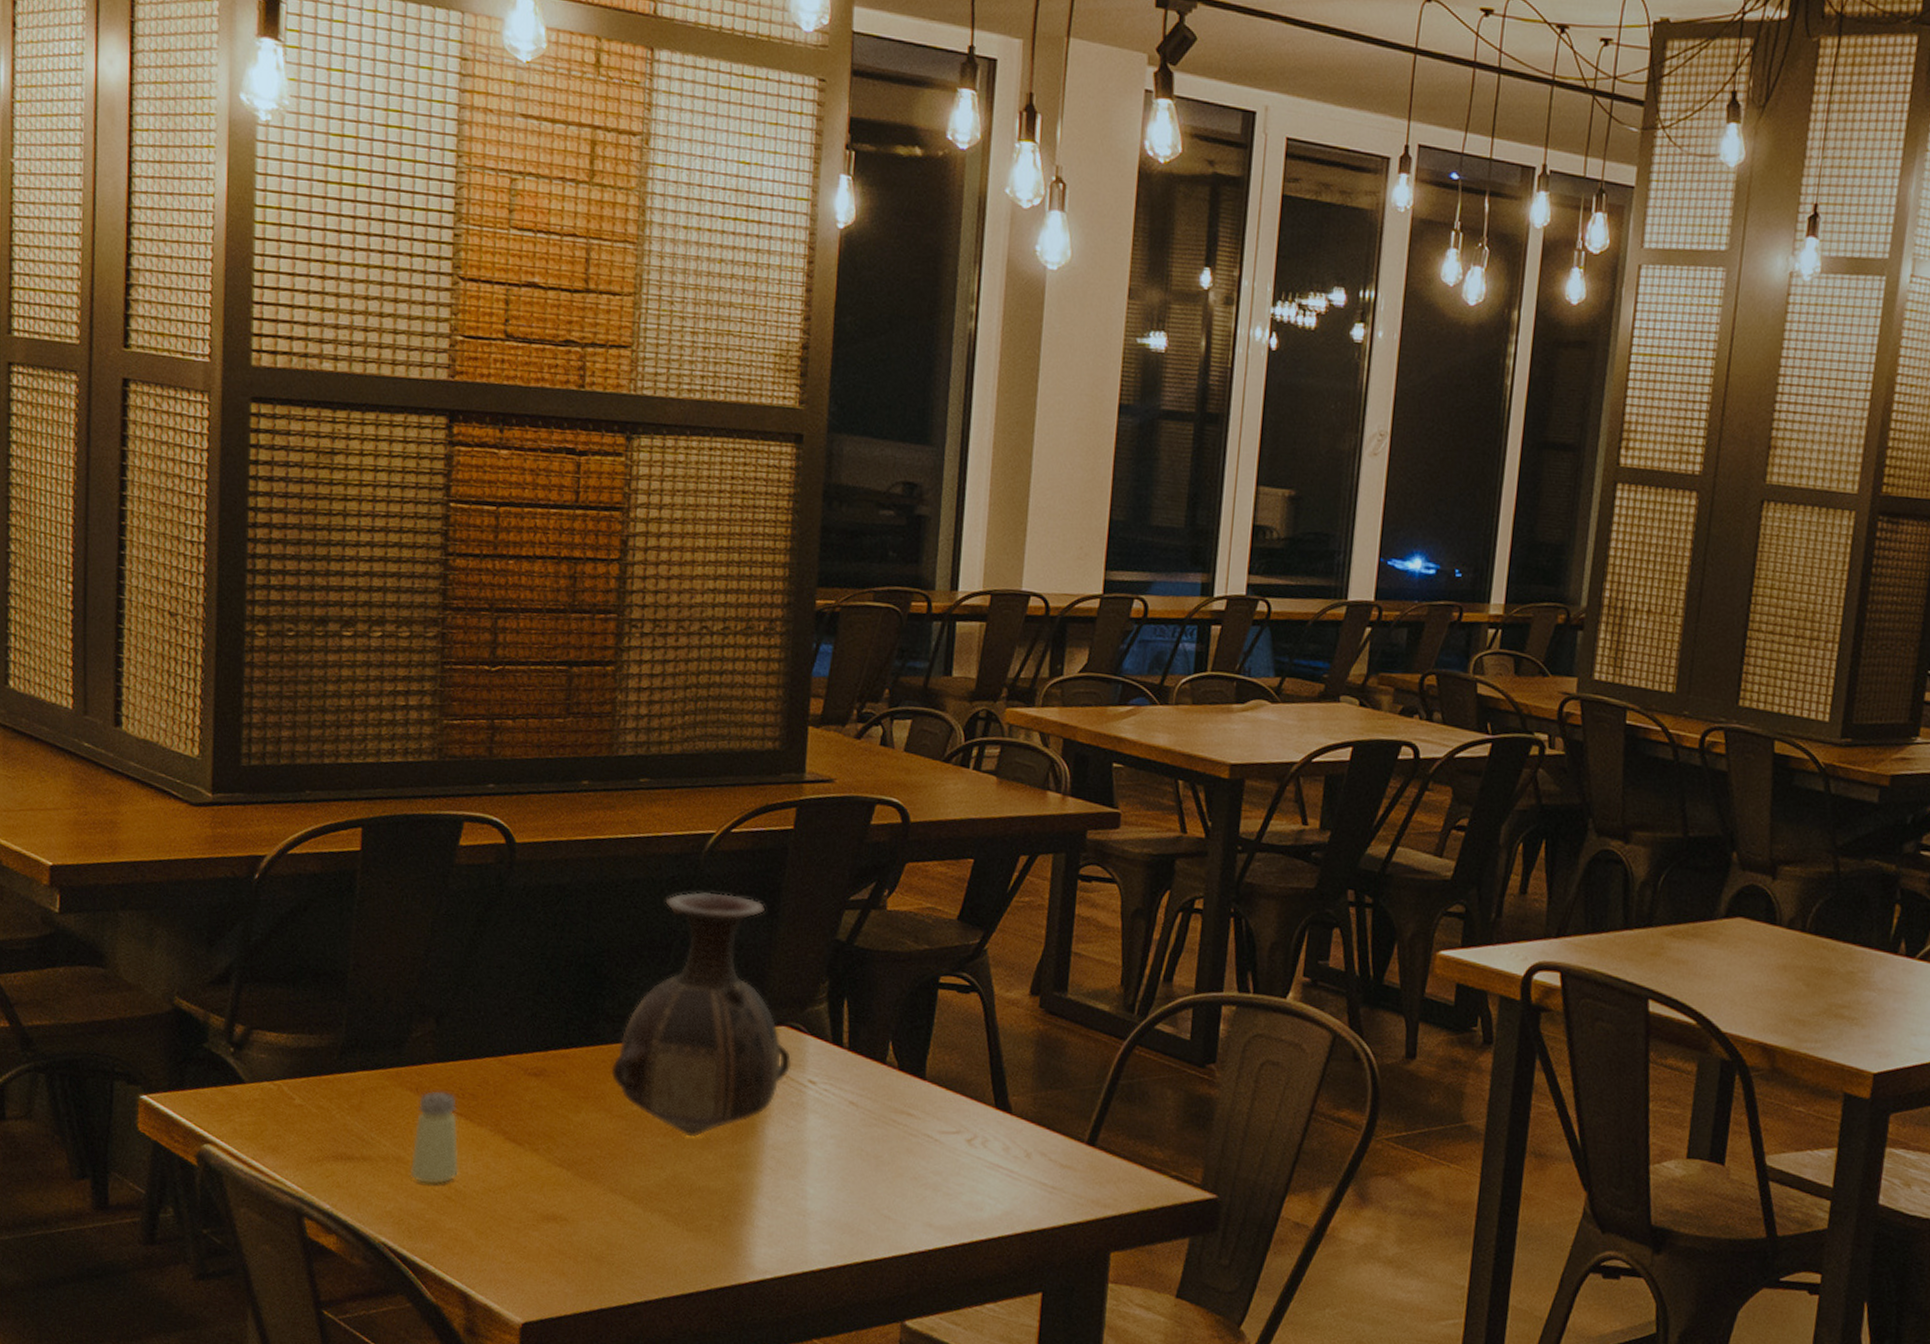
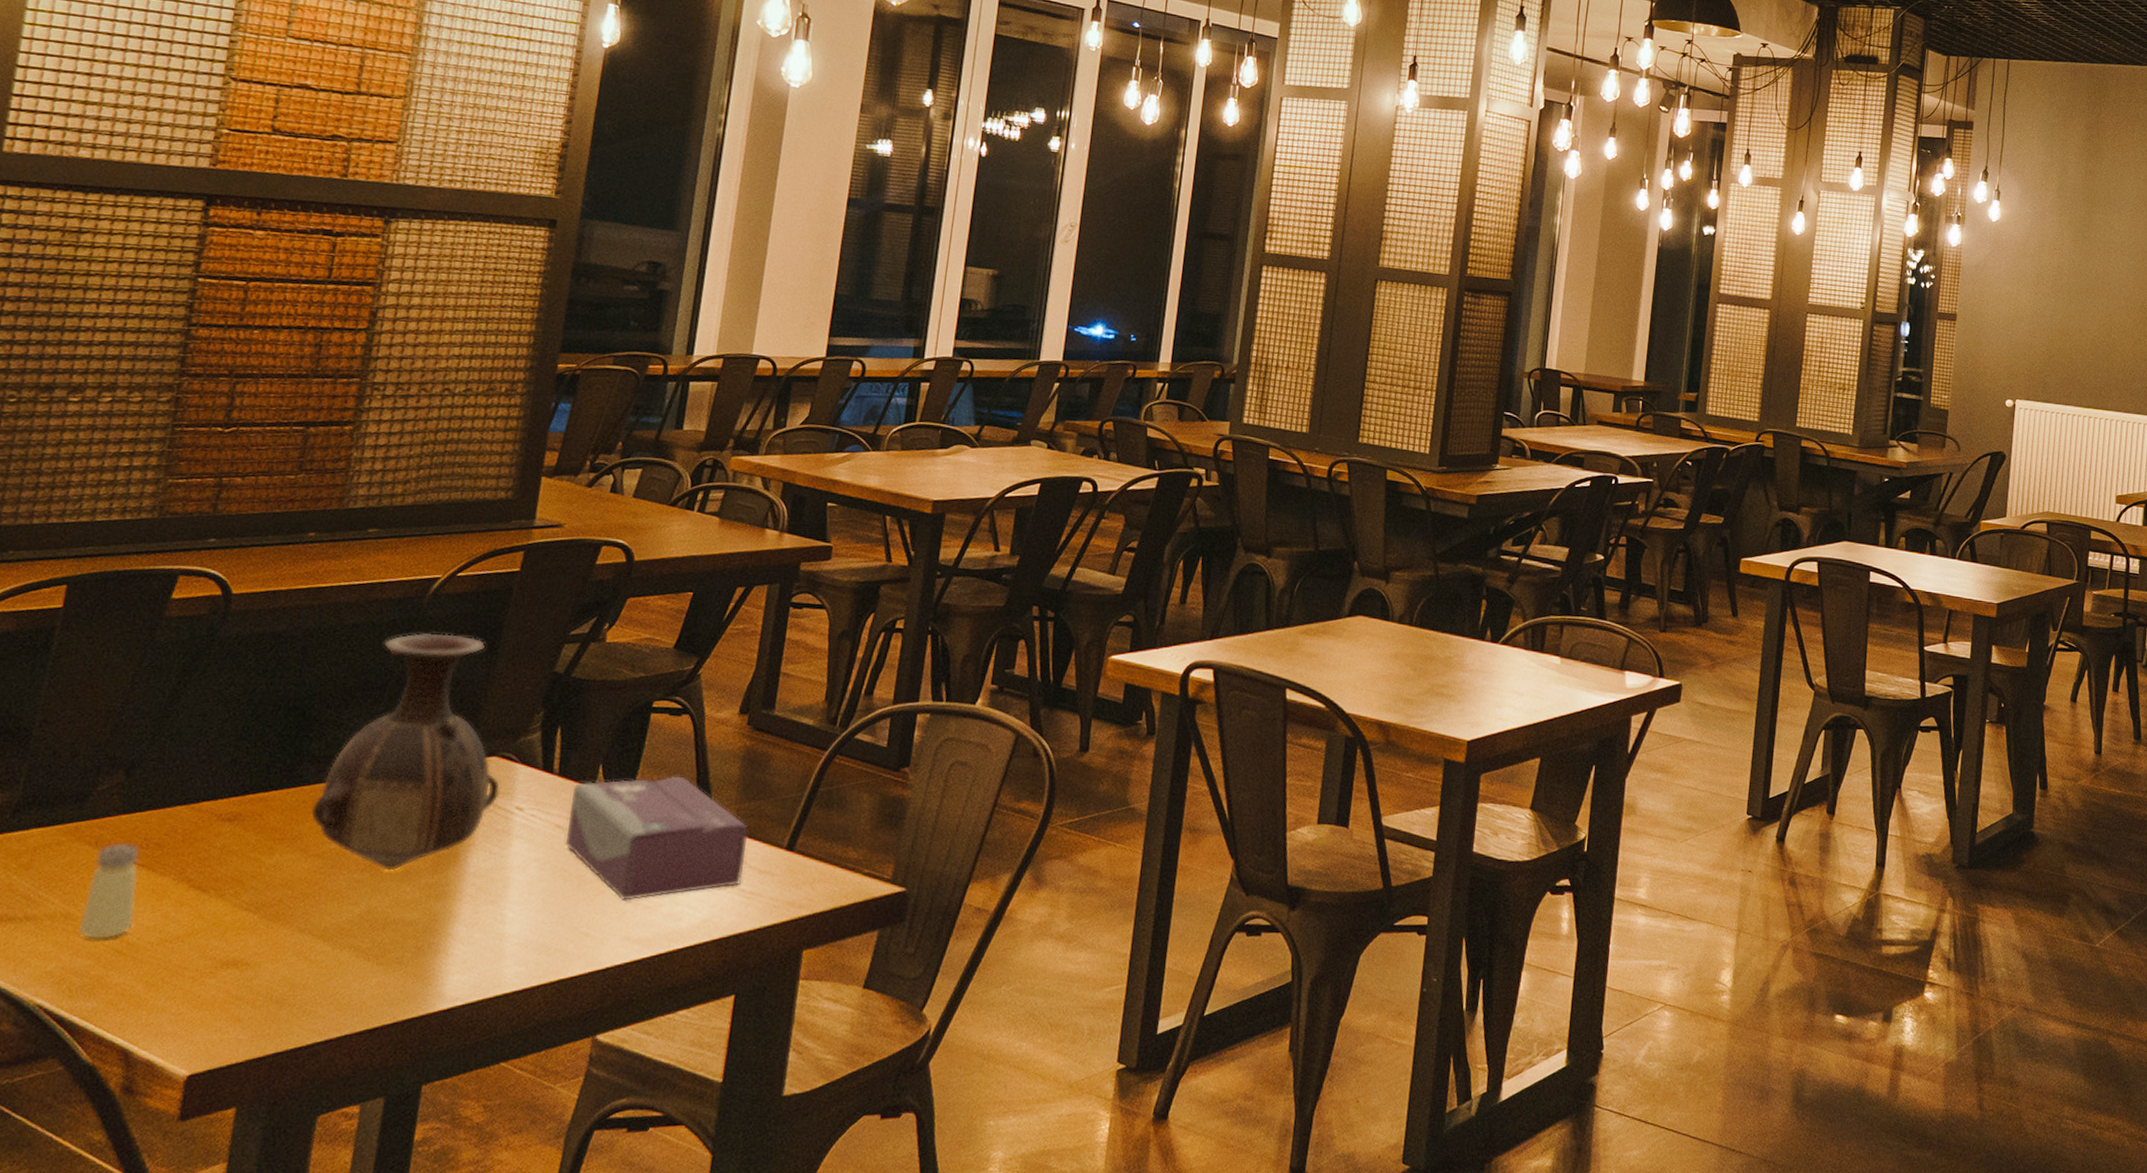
tissue box: none [860,1057,1048,1186] -> present [564,776,749,901]

